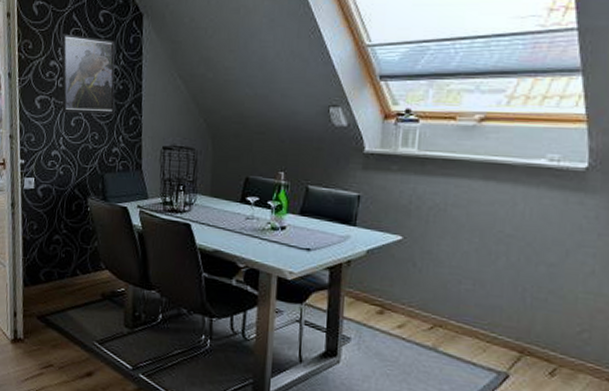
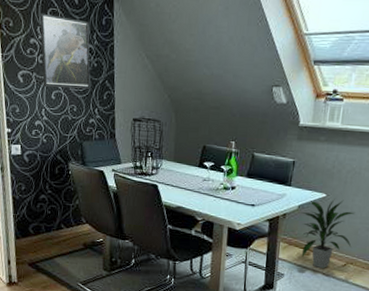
indoor plant: none [368,242,442,333] -> present [299,199,355,269]

